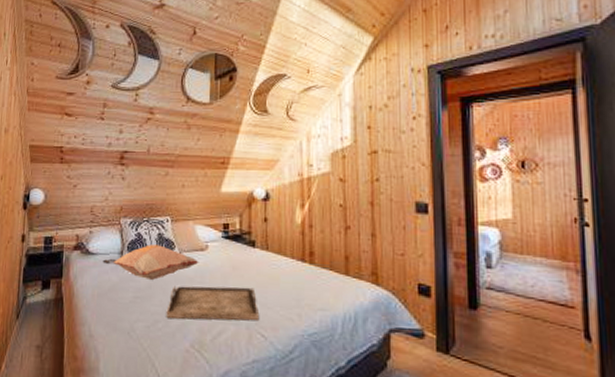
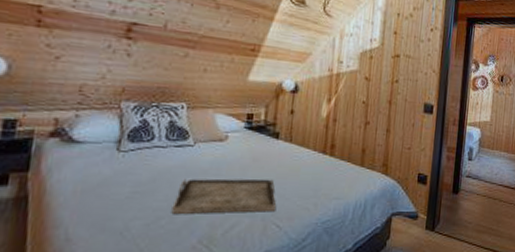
decorative pillow: present [102,244,199,280] -> none [91,133,216,172]

